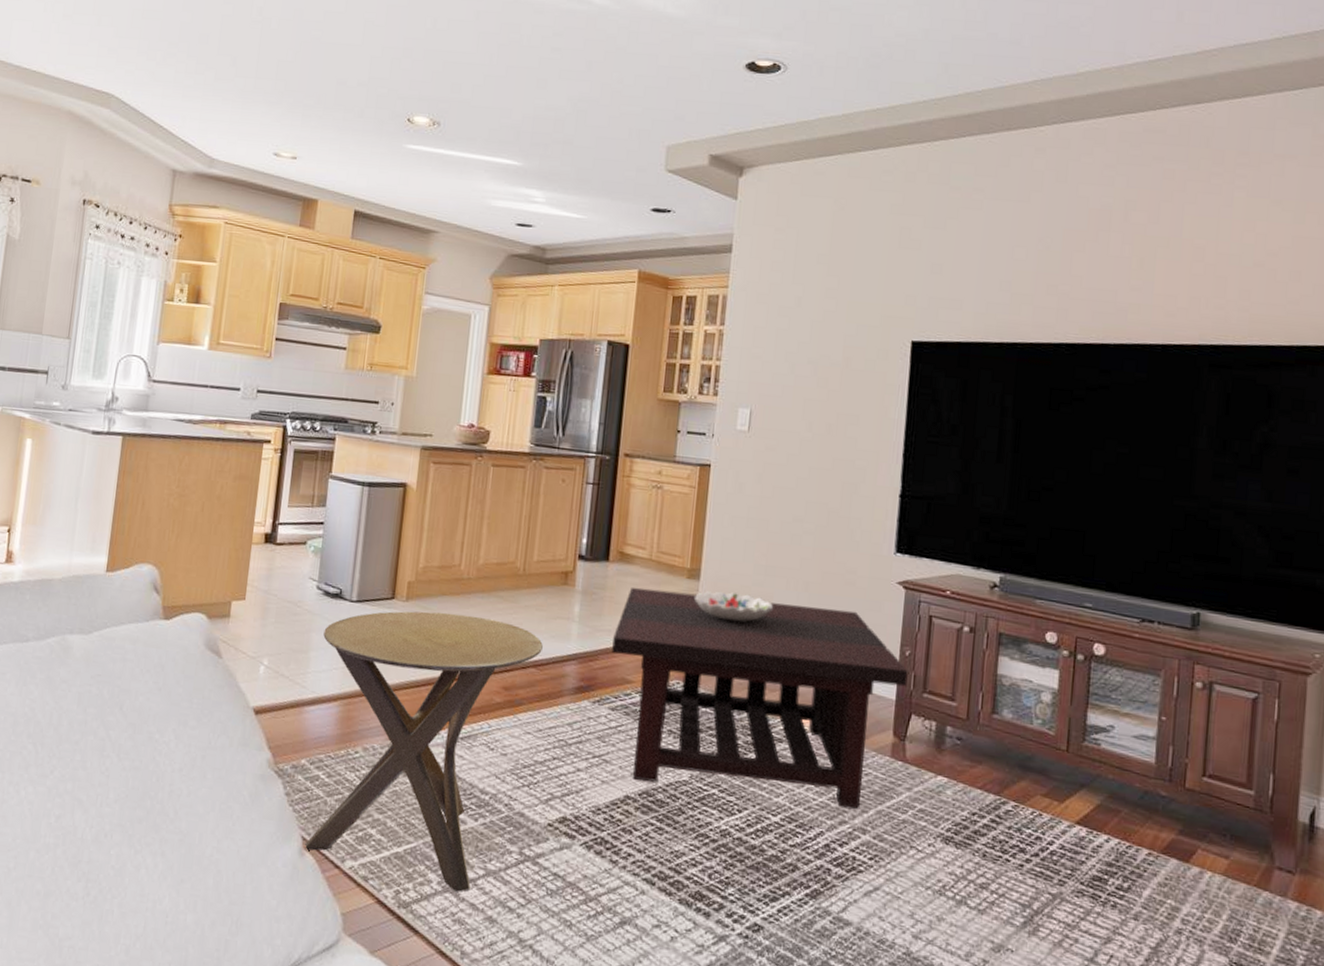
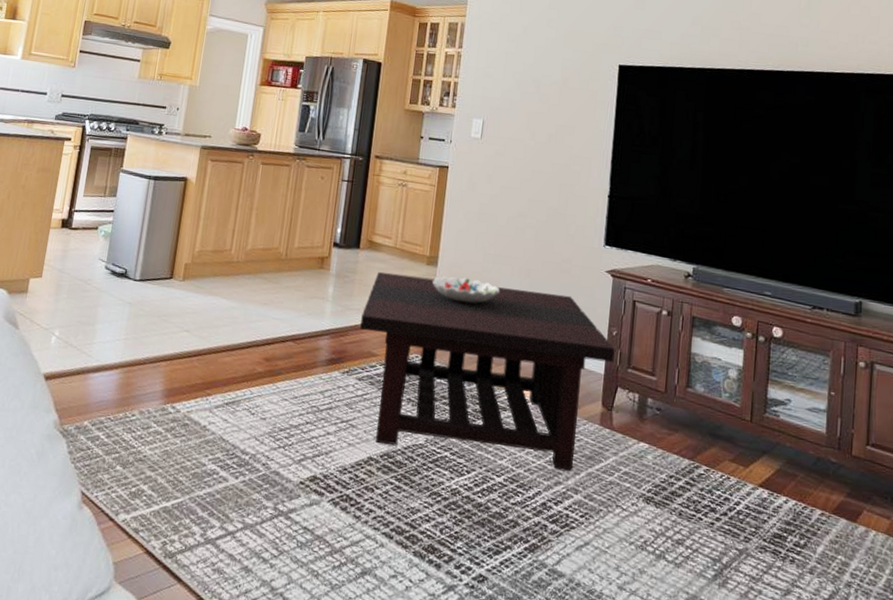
side table: present [304,611,543,892] -> none [83,289,301,544]

